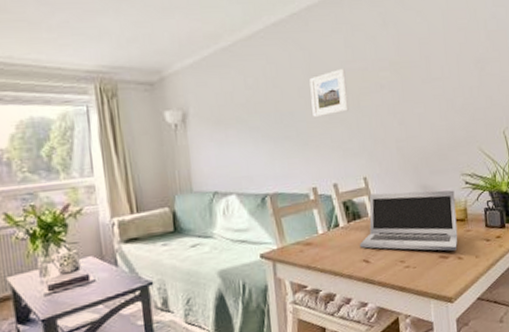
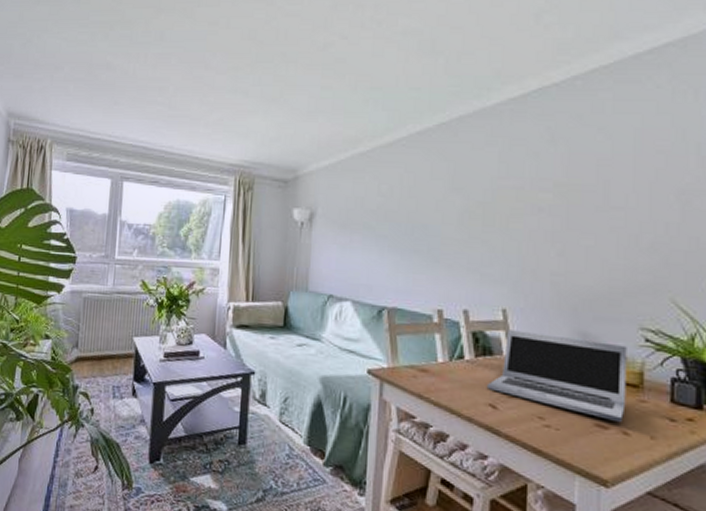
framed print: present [309,68,350,118] -> none [449,184,496,235]

